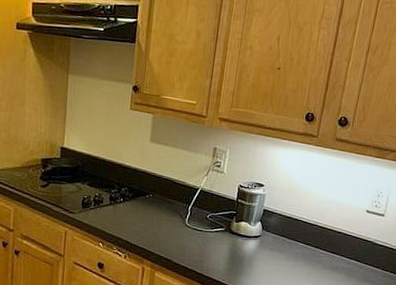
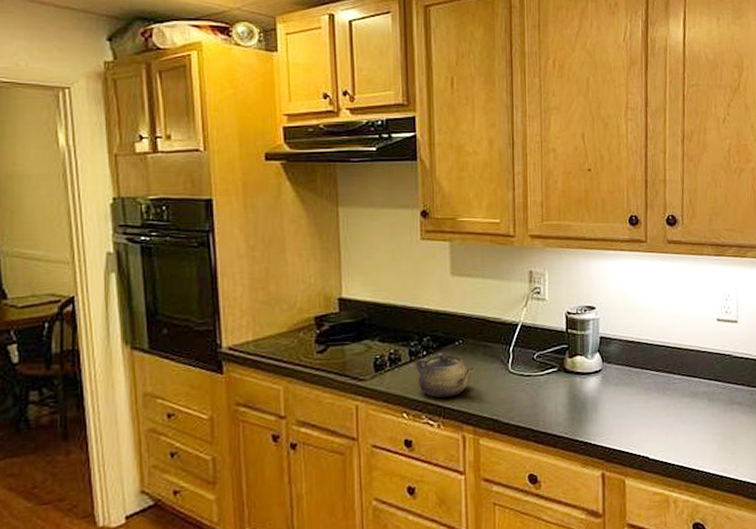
teapot: none [114,201,159,237] -> present [417,352,476,399]

